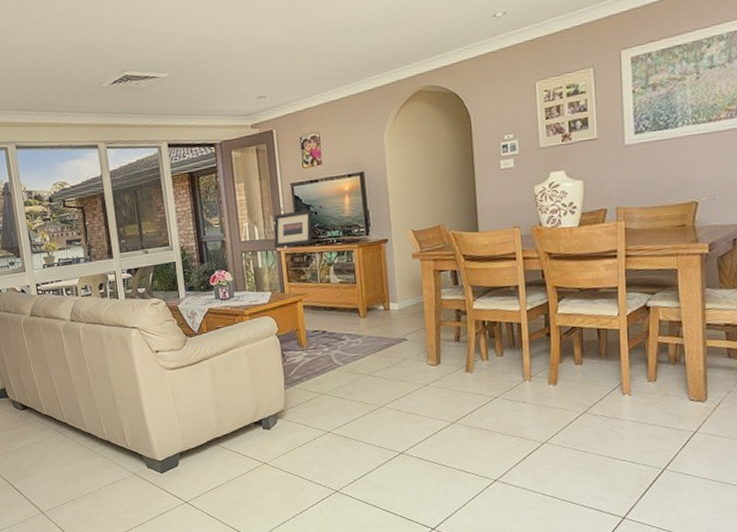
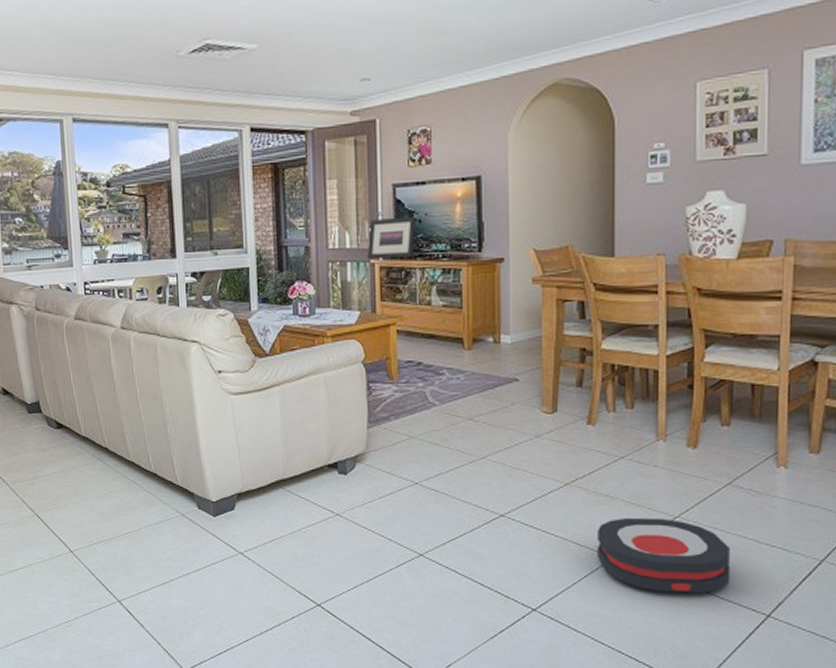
robot vacuum: none [480,444,590,506] -> present [597,517,730,594]

